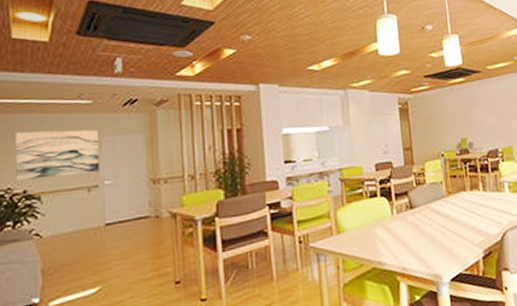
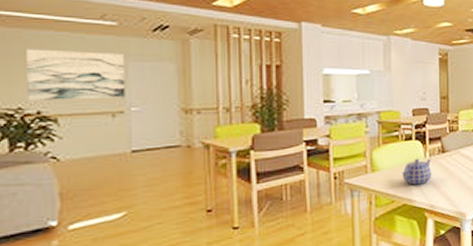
teapot: none [369,216,401,246] -> present [402,158,432,185]

